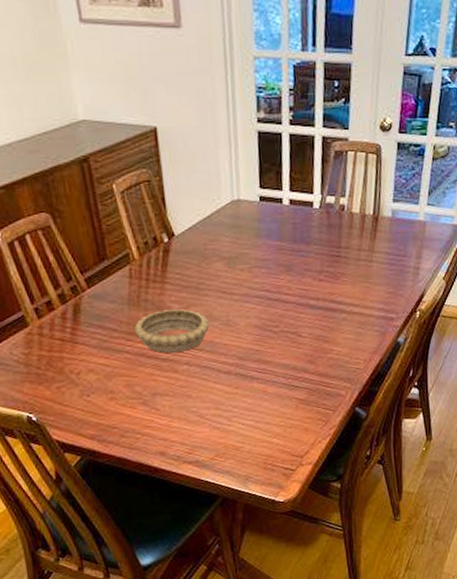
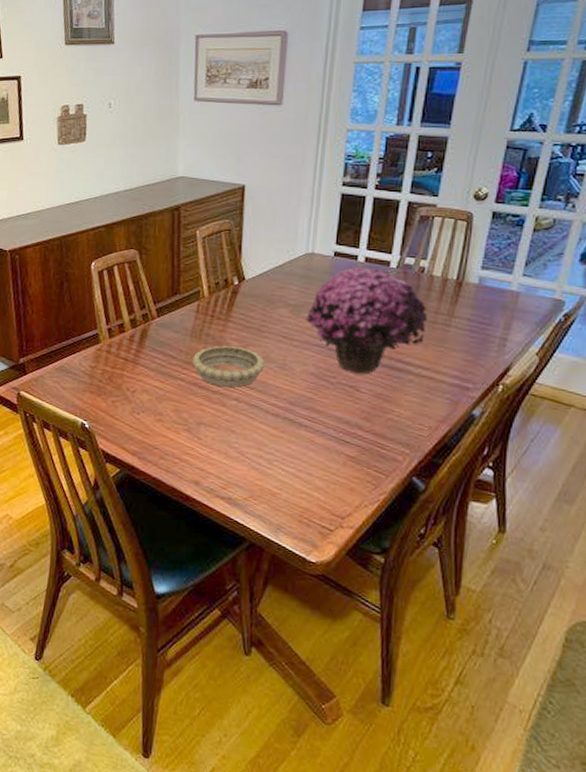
flower: none [242,210,352,320] -> present [306,266,427,374]

